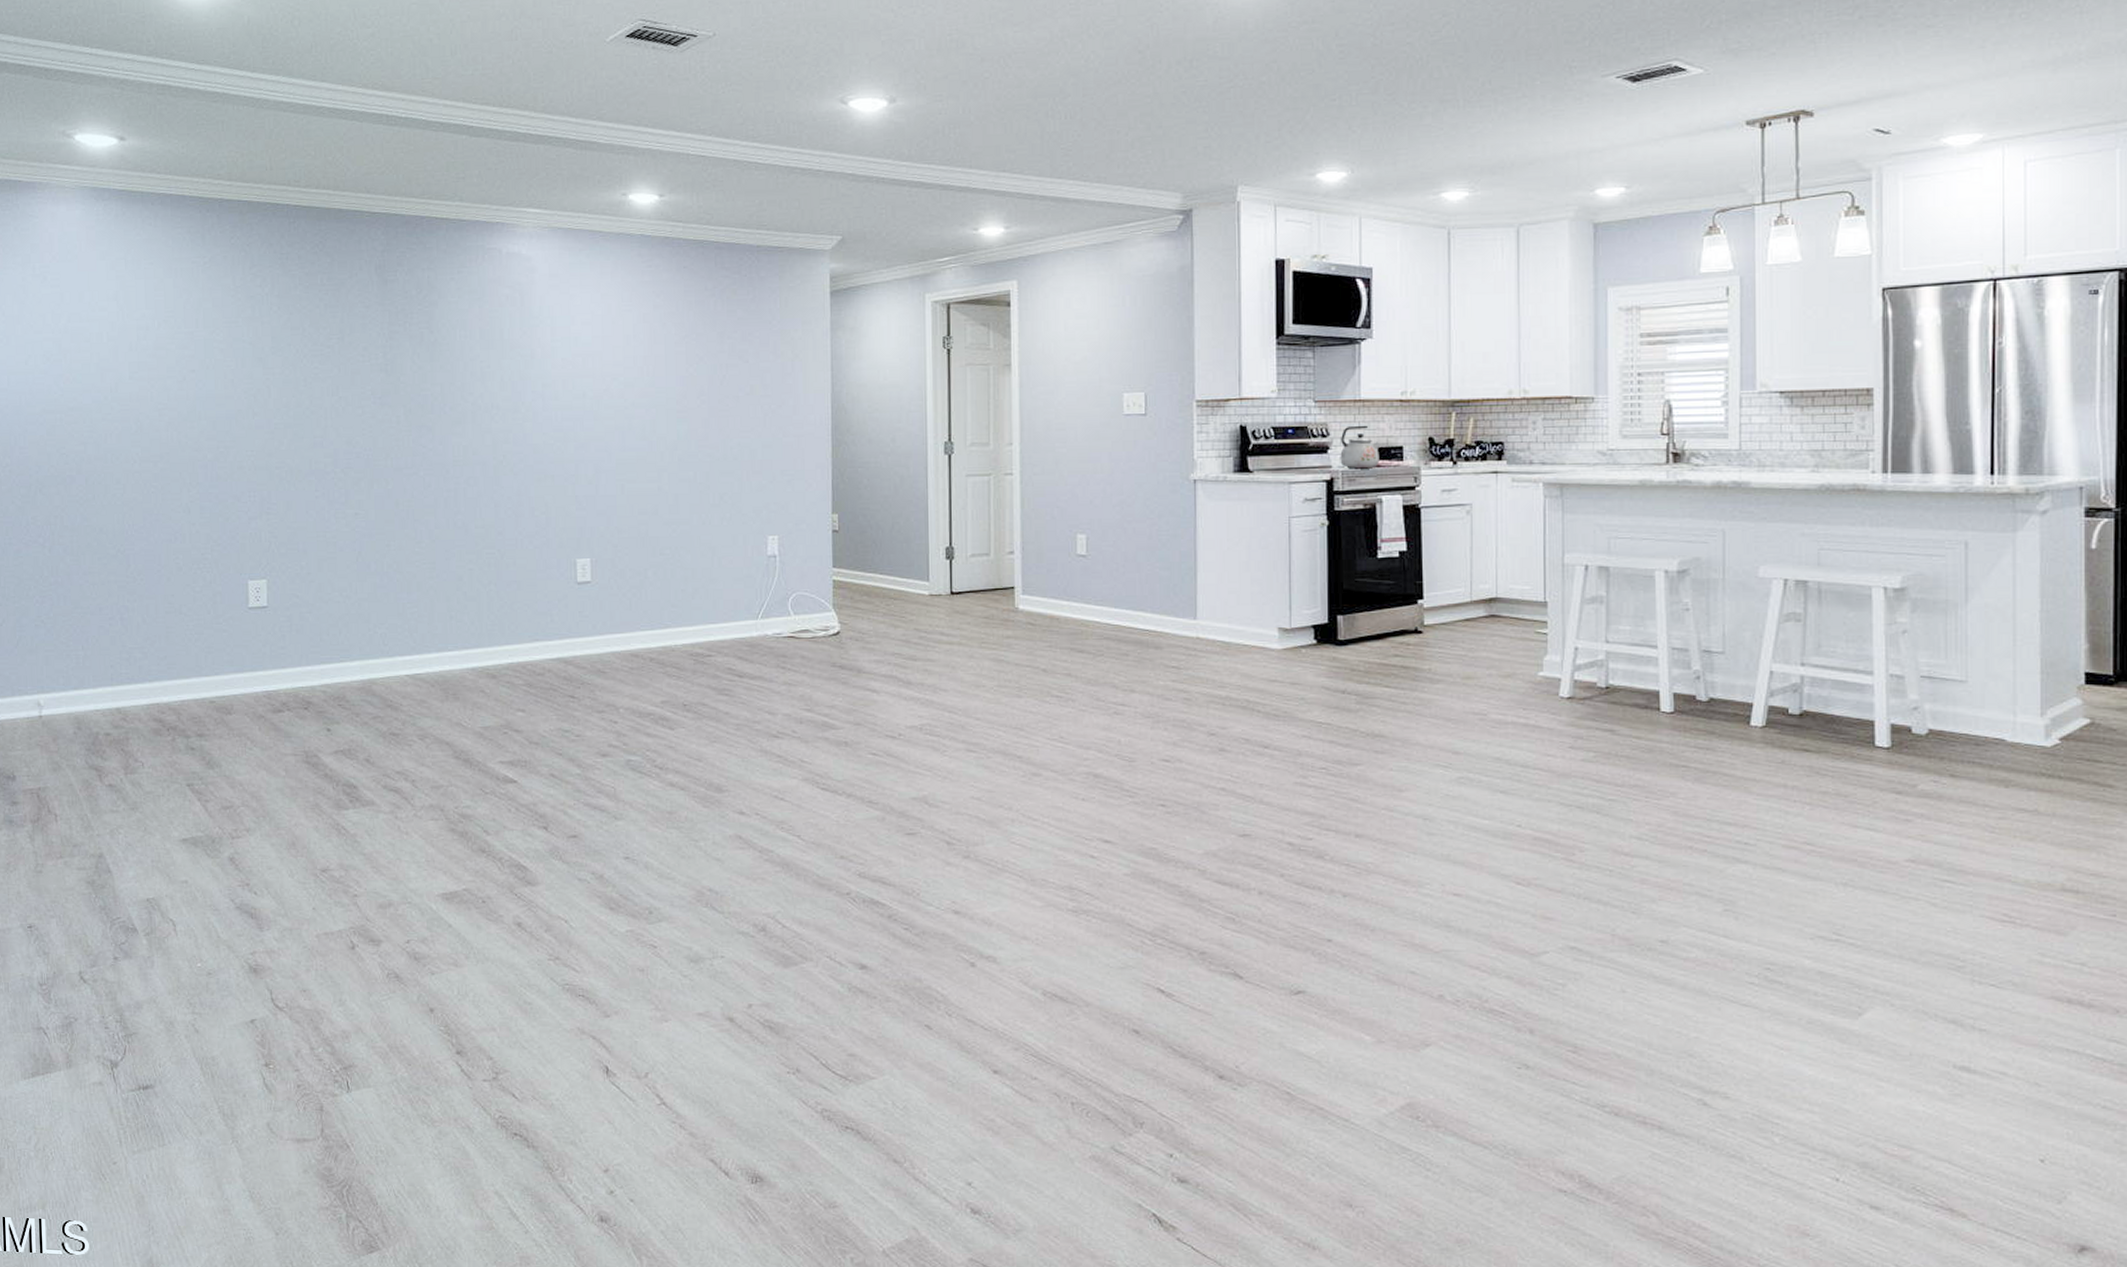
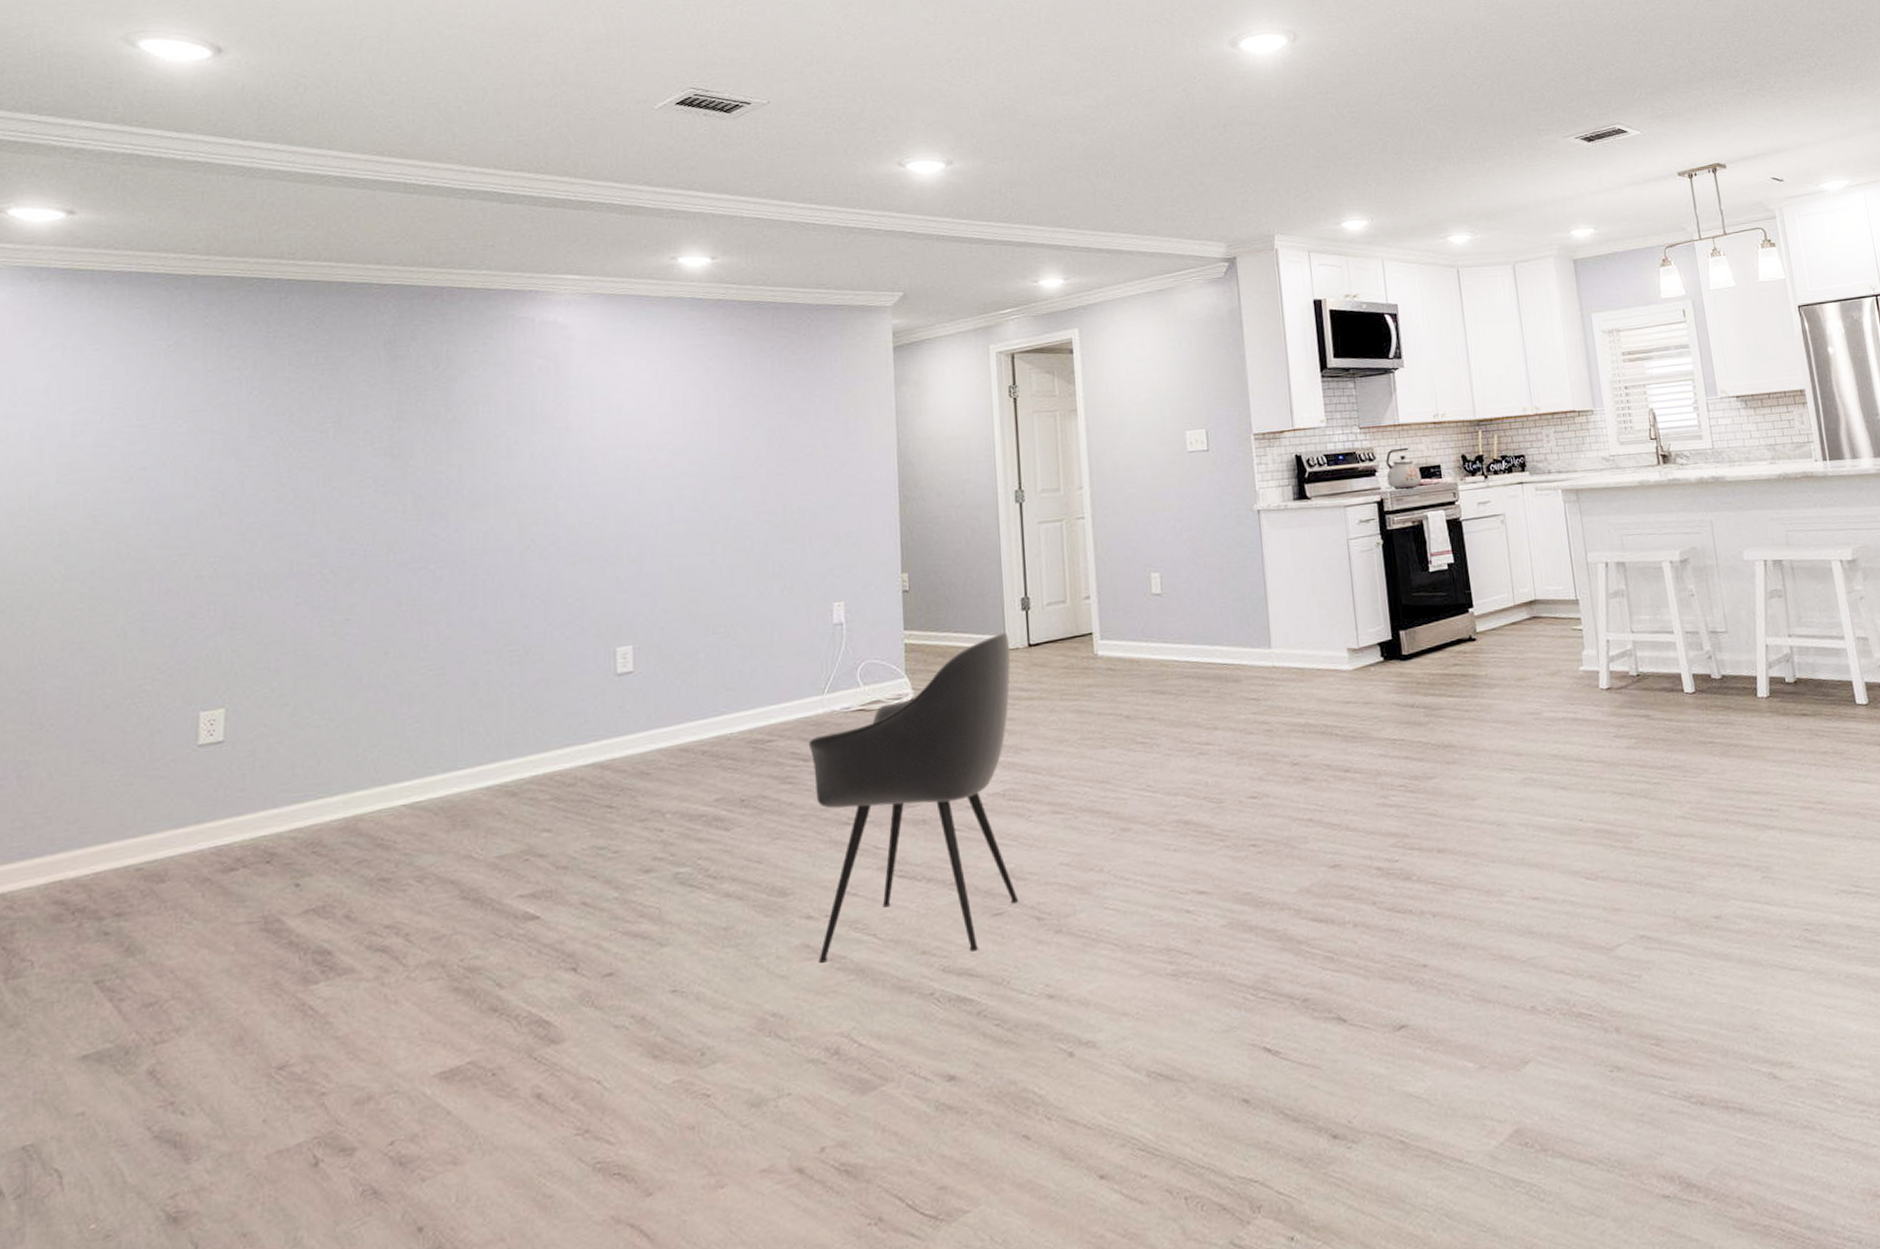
armchair: none [743,578,933,863] -> present [808,632,1019,963]

